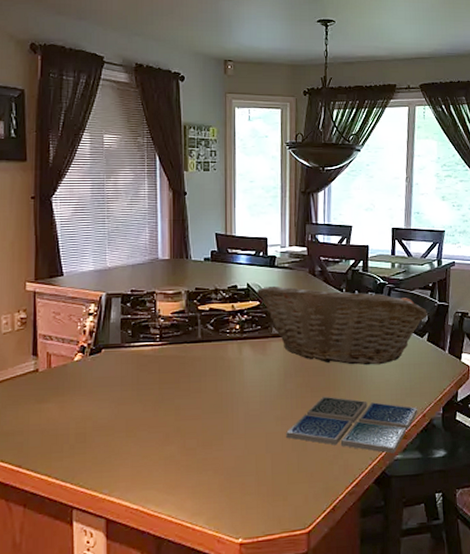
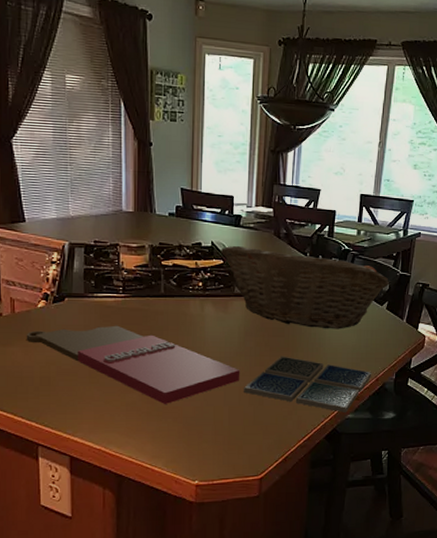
cutting board: none [62,374,282,456] -> present [26,325,240,405]

